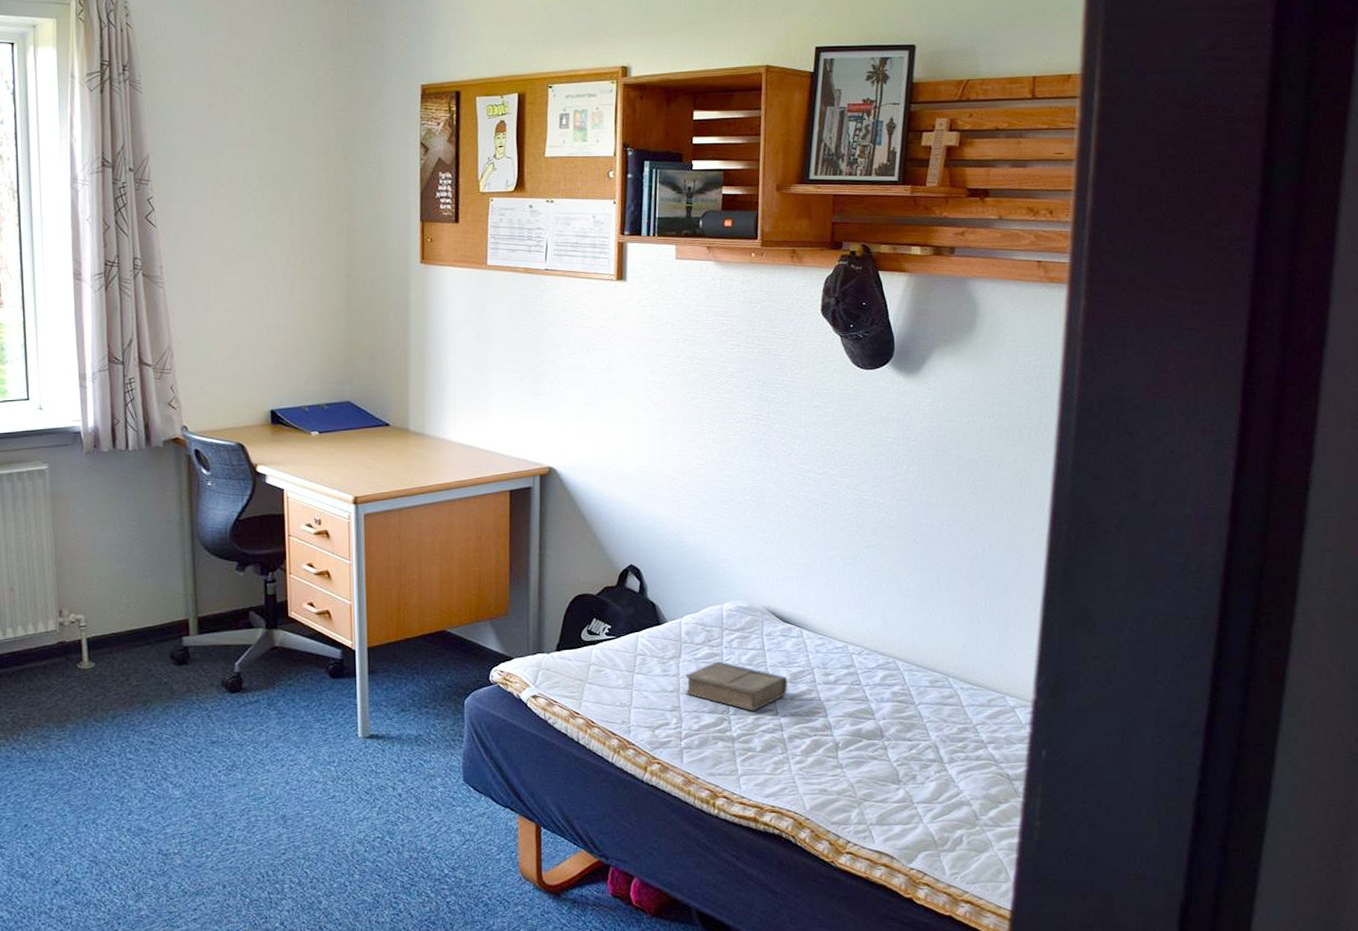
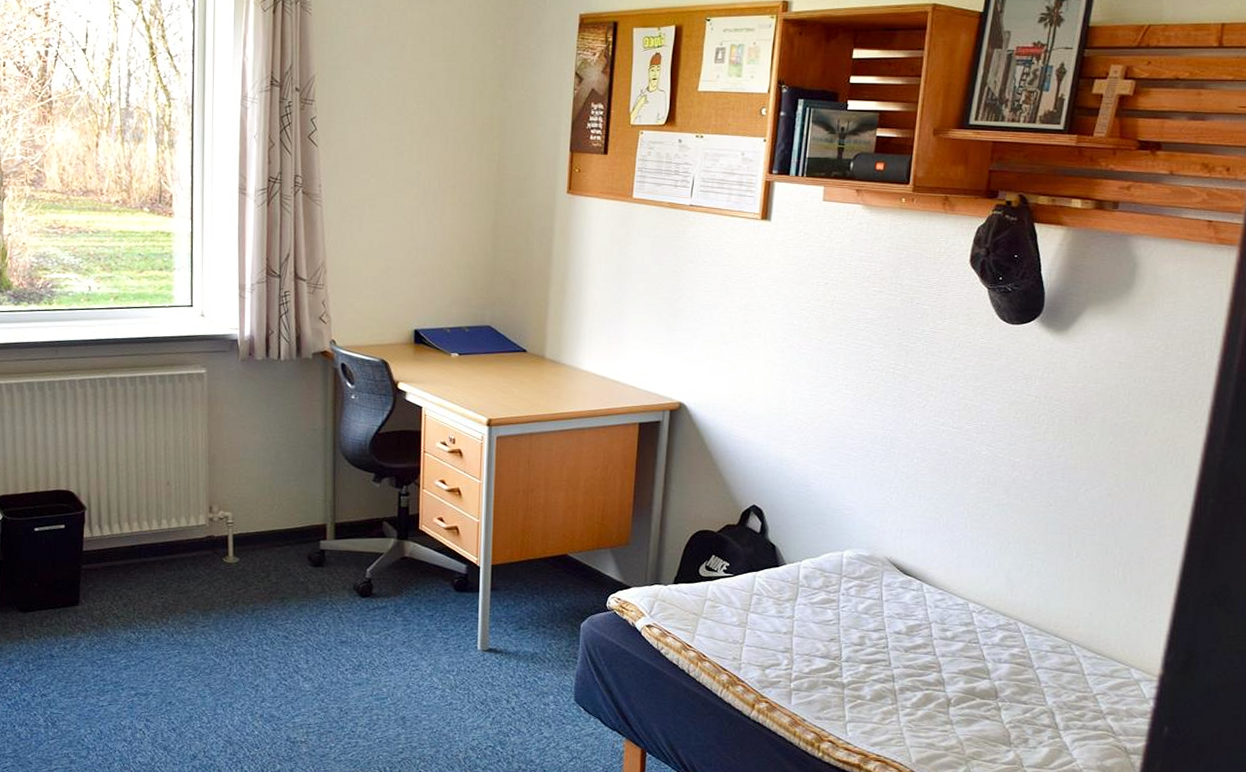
book: present [685,661,787,711] -> none [798,607,903,660]

